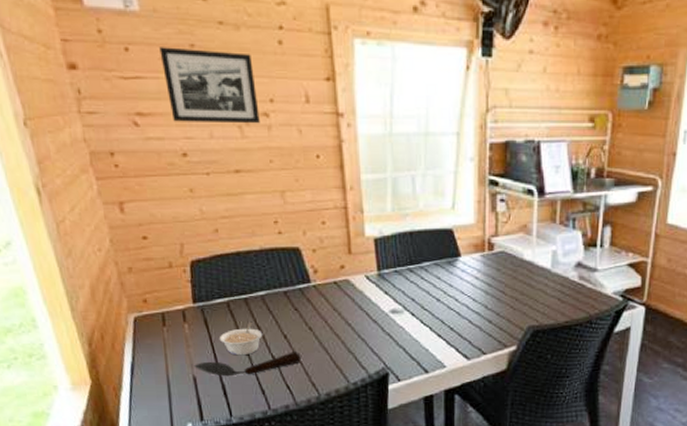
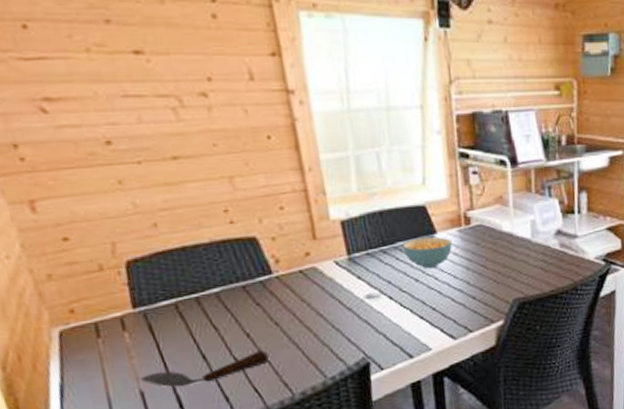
picture frame: present [159,47,260,124] -> none [66,23,198,107]
legume: present [219,323,263,356] -> none [168,324,222,362]
cereal bowl: none [428,260,474,290] -> present [402,237,452,269]

